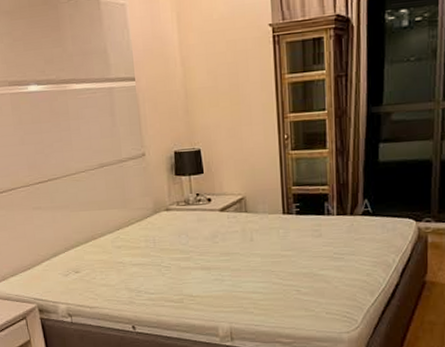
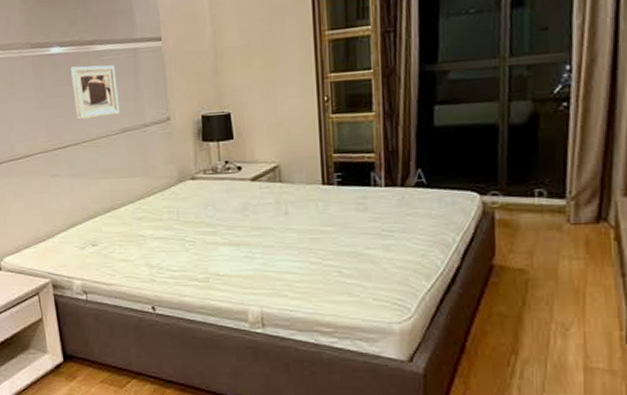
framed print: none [49,103,97,156] -> present [71,65,119,120]

